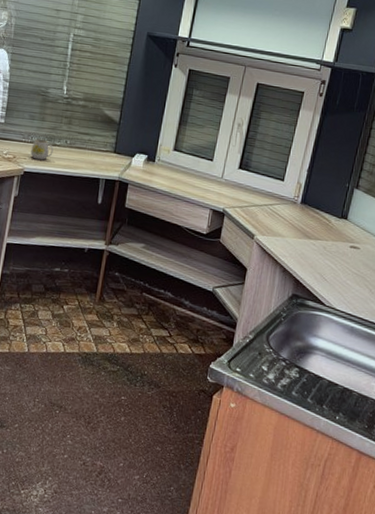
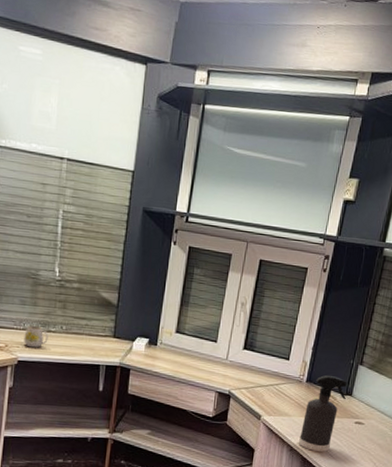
spray bottle: none [291,197,343,275] -> present [298,375,347,452]

